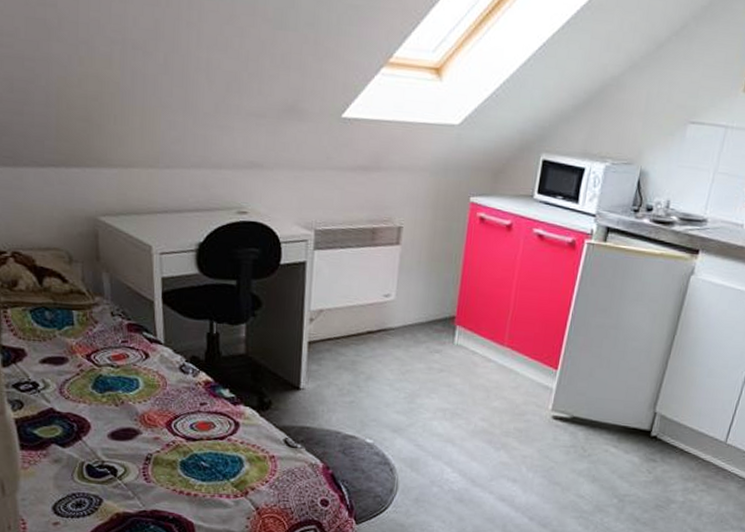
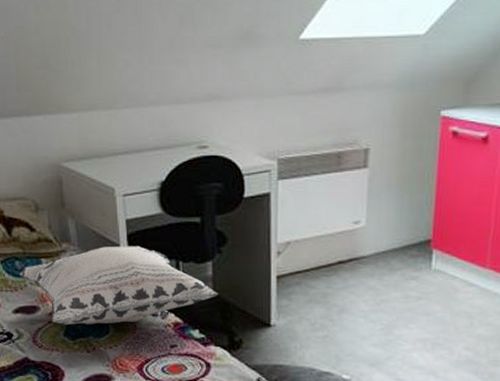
decorative pillow: none [48,302,251,379] -> present [19,246,219,325]

